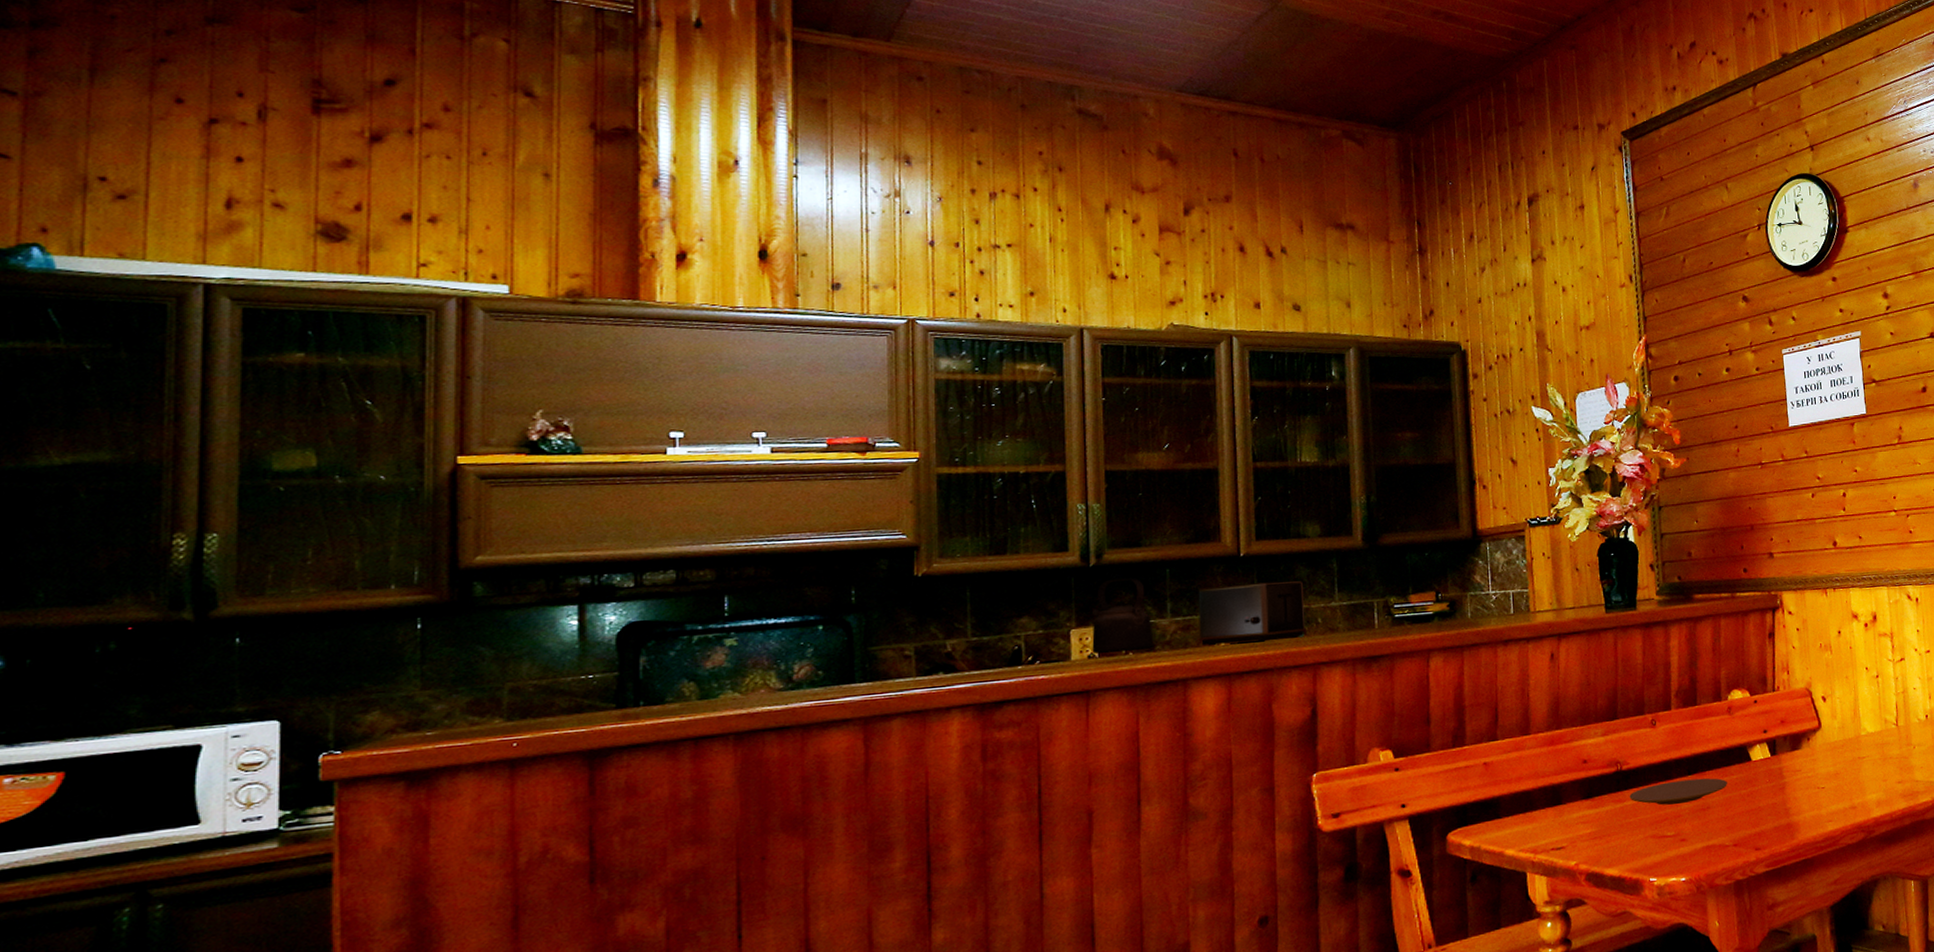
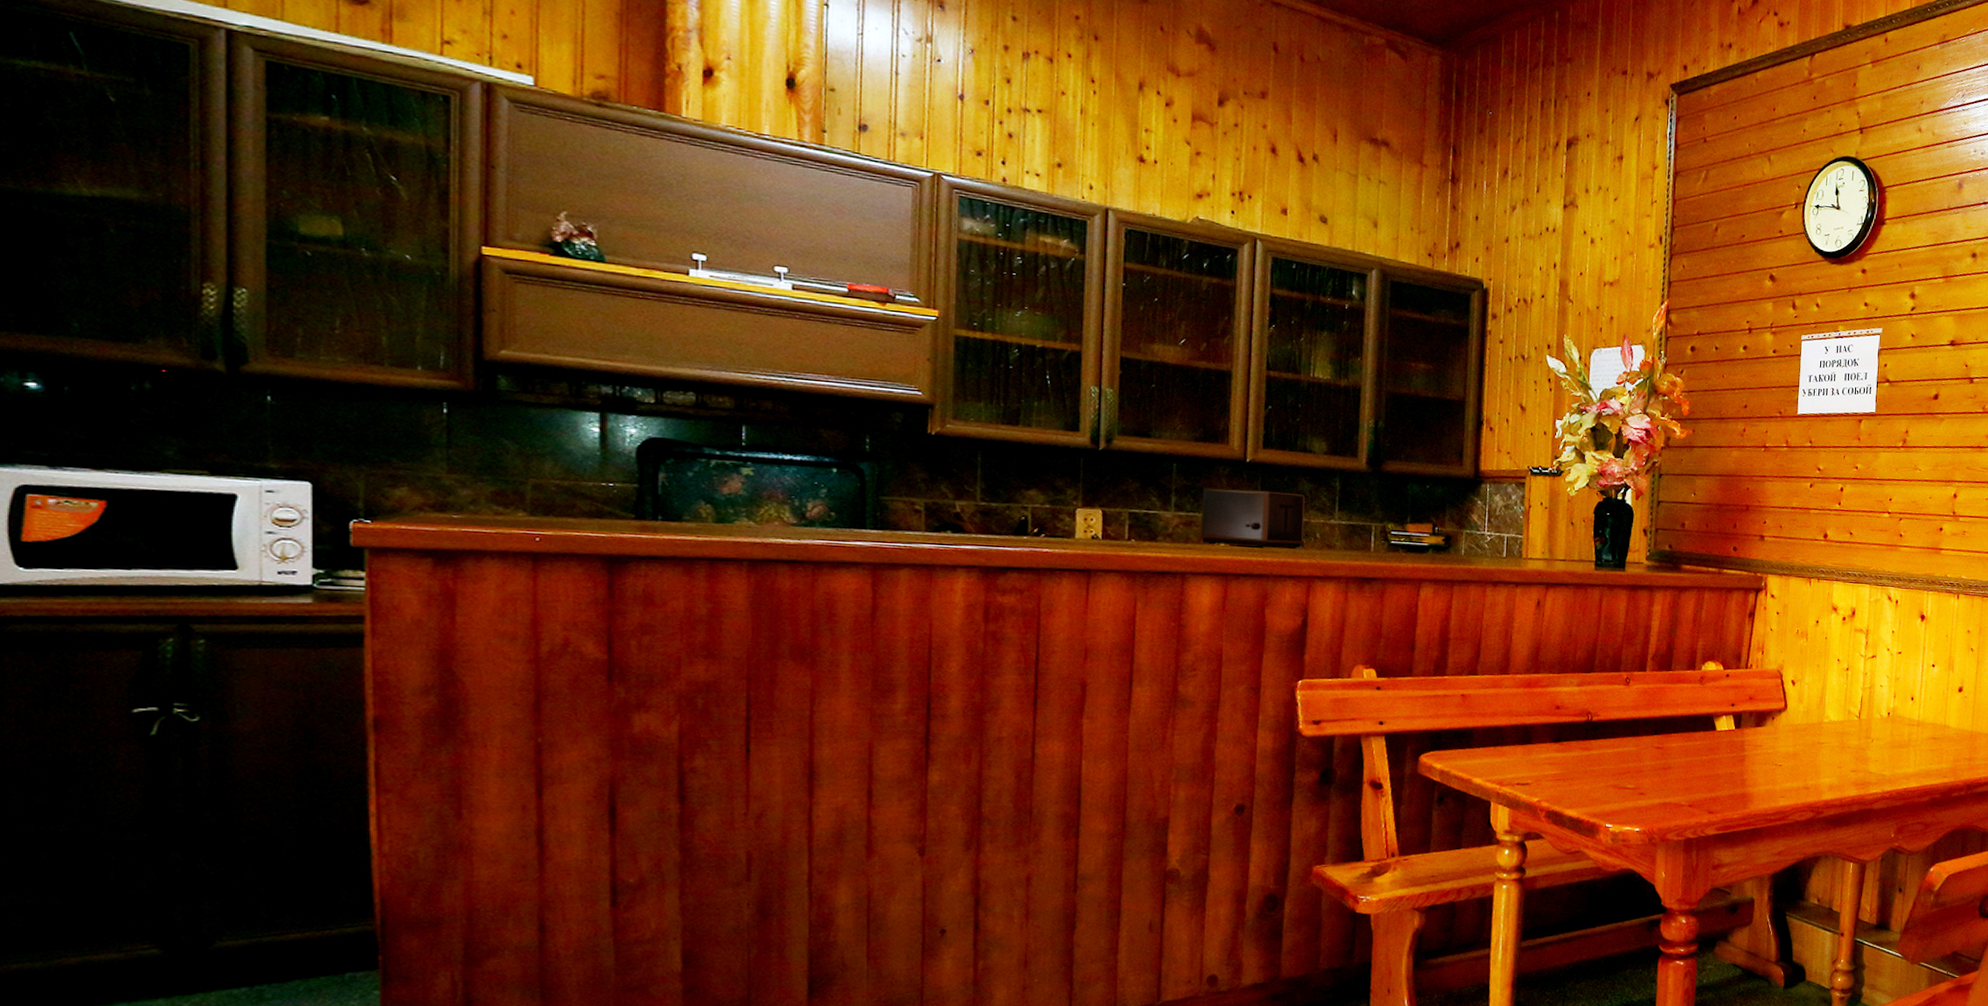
kettle: present [1092,577,1153,654] -> none [1096,465,1156,539]
plate: present [1629,778,1727,805] -> none [1596,738,1690,760]

